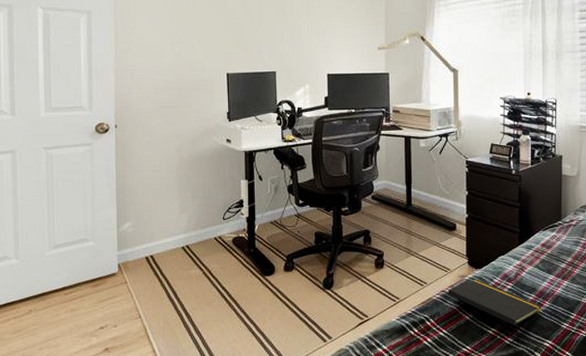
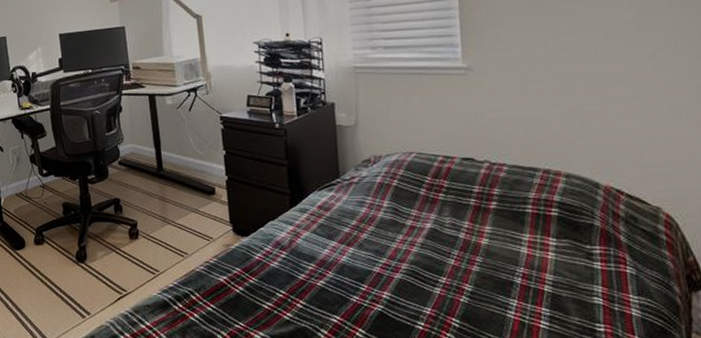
notepad: present [448,280,541,338] -> none [212,249,324,313]

